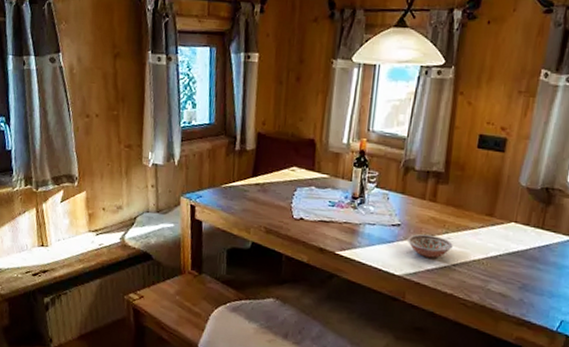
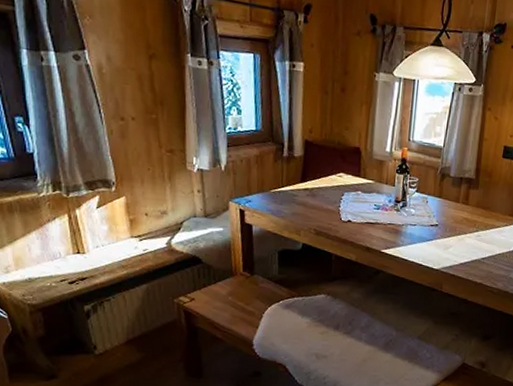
bowl: present [407,234,453,258] -> none [443,232,482,253]

